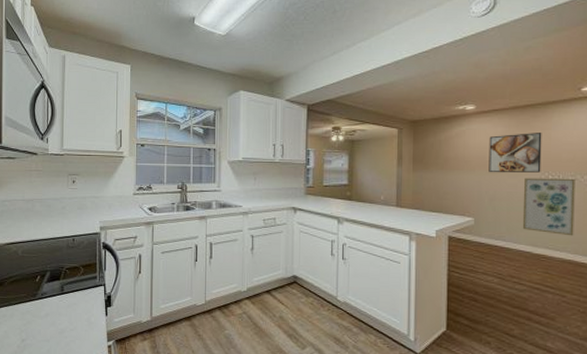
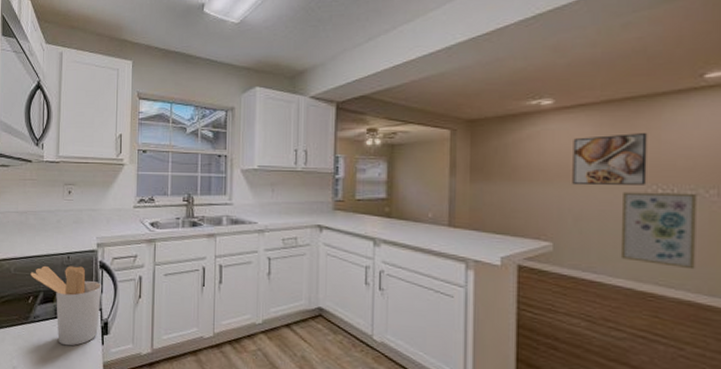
utensil holder: none [37,247,104,318] -> present [30,265,101,346]

